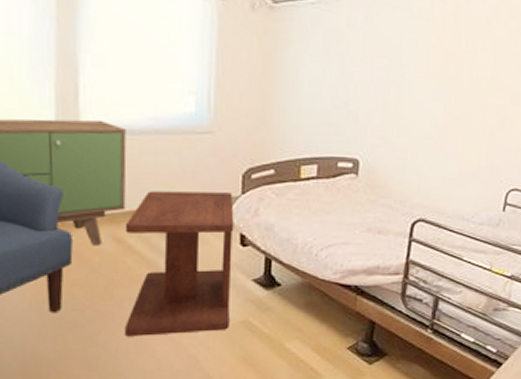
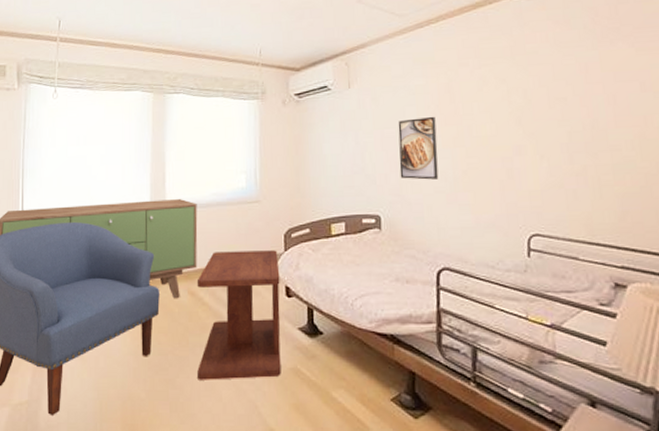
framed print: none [387,48,435,124] -> present [398,116,439,180]

